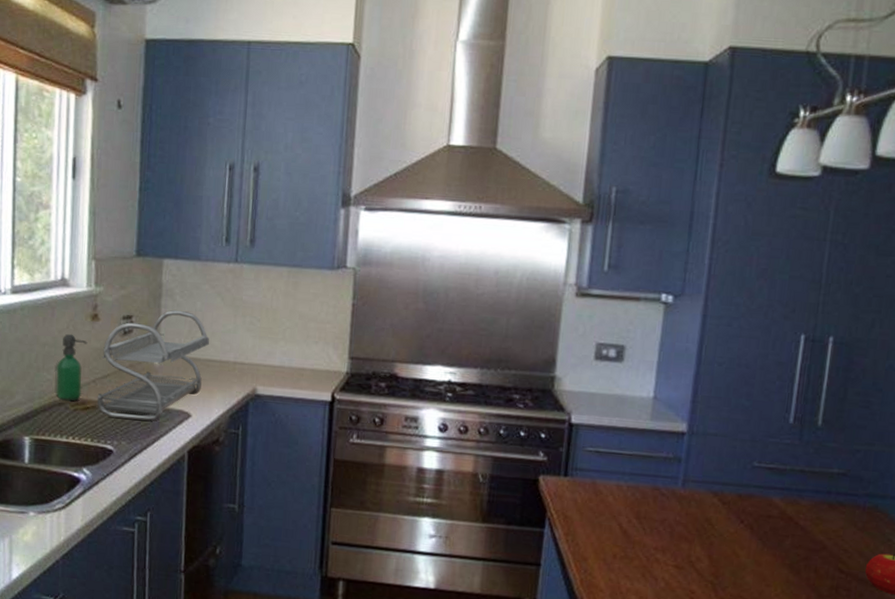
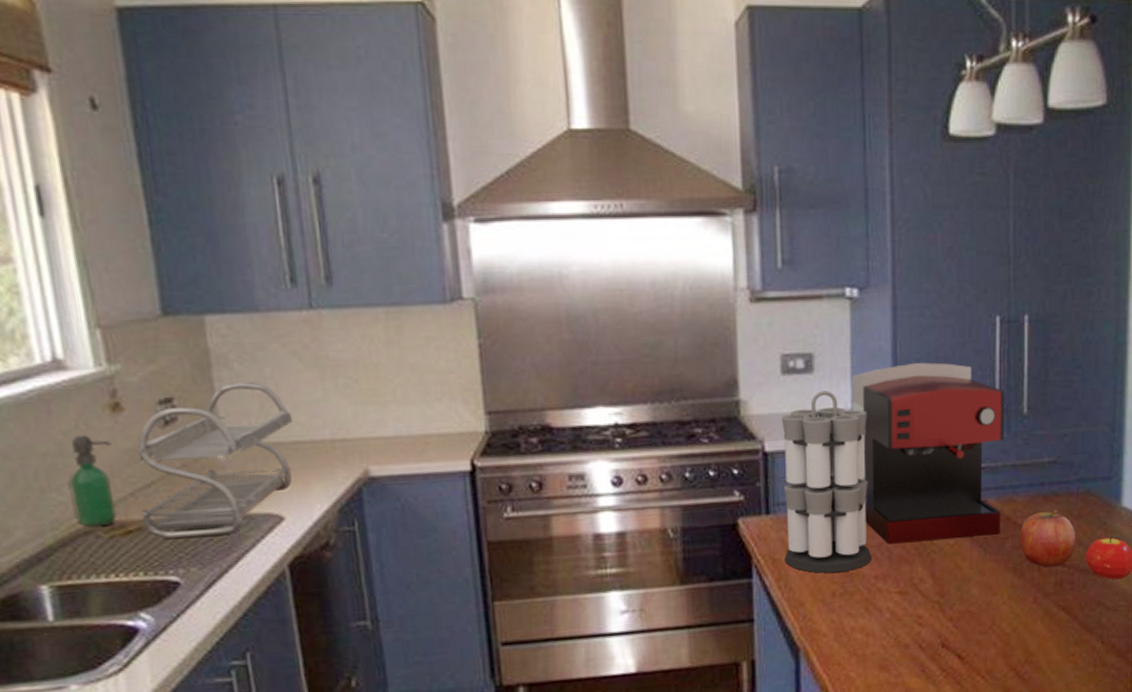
spice rack: none [575,378,666,539] -> present [781,391,872,573]
coffee maker: none [651,365,802,531] -> present [851,362,1005,544]
fruit: none [799,518,858,572] -> present [1019,510,1076,568]

